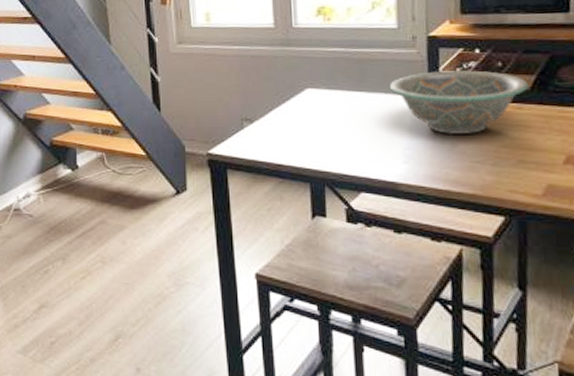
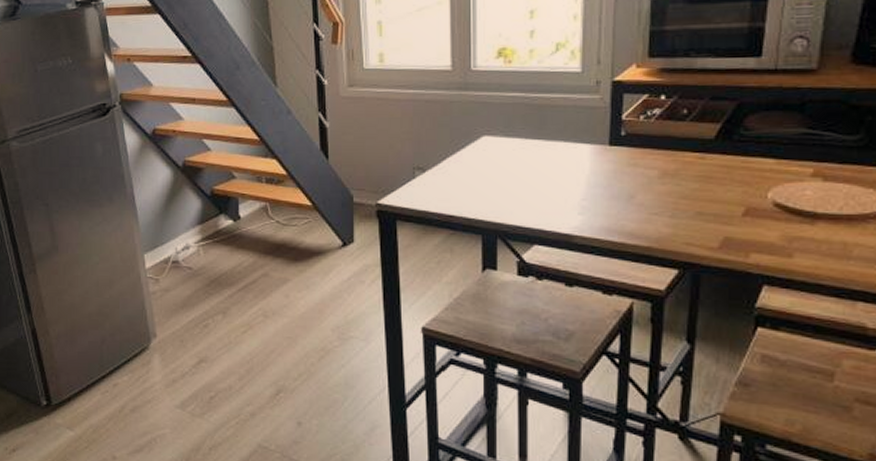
decorative bowl: present [389,70,528,134] -> none [569,118,712,185]

